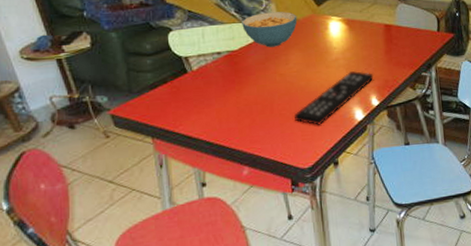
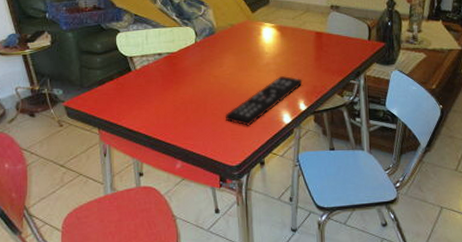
cereal bowl: present [242,12,298,47] -> none [182,17,233,50]

